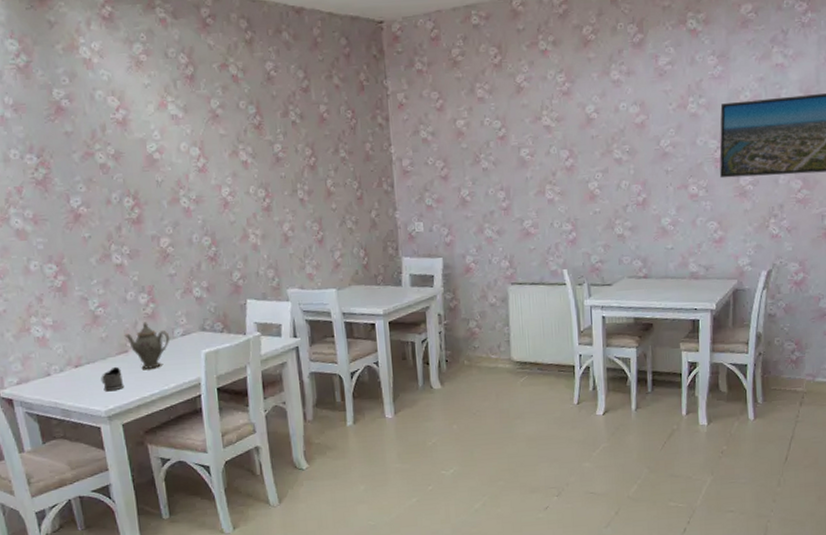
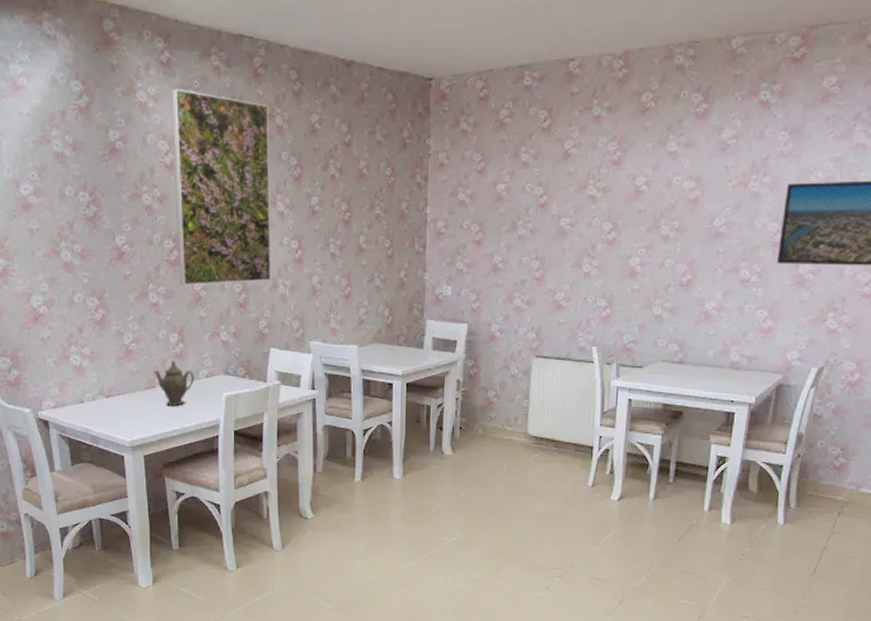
tea glass holder: present [101,366,125,392] -> none [128,400,149,424]
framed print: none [116,42,241,244] -> present [171,88,271,286]

